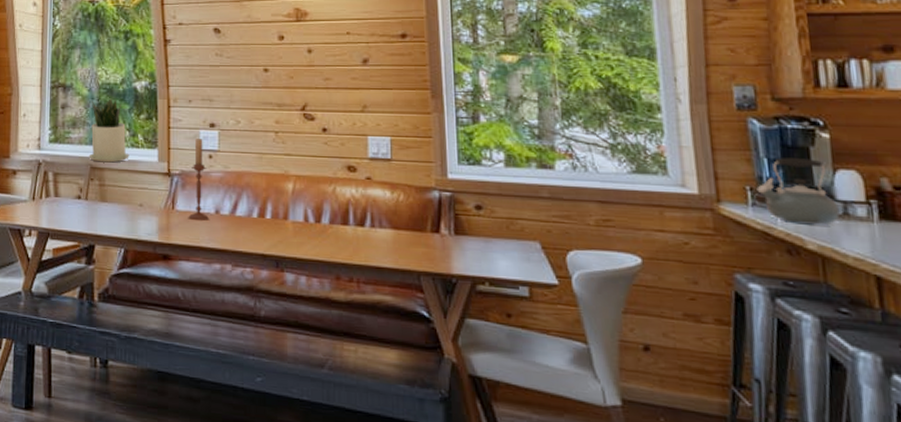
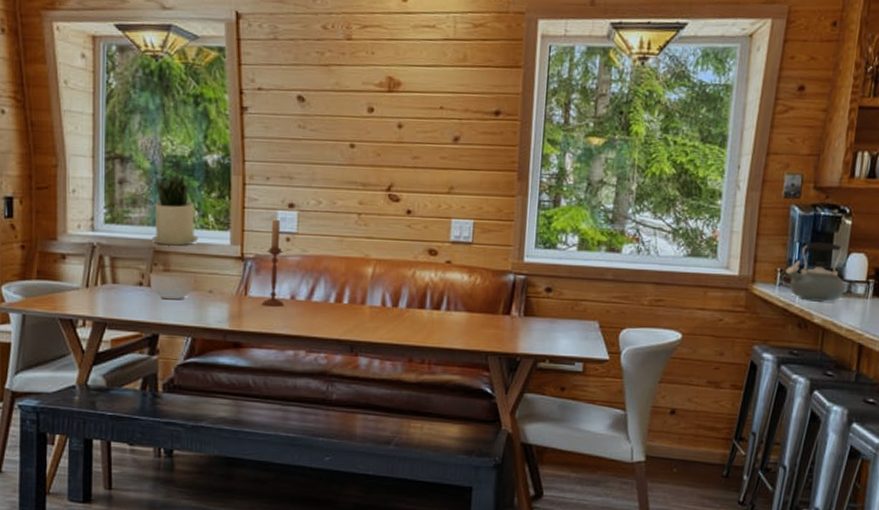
bowl: none [87,186,128,213] -> present [149,271,196,300]

